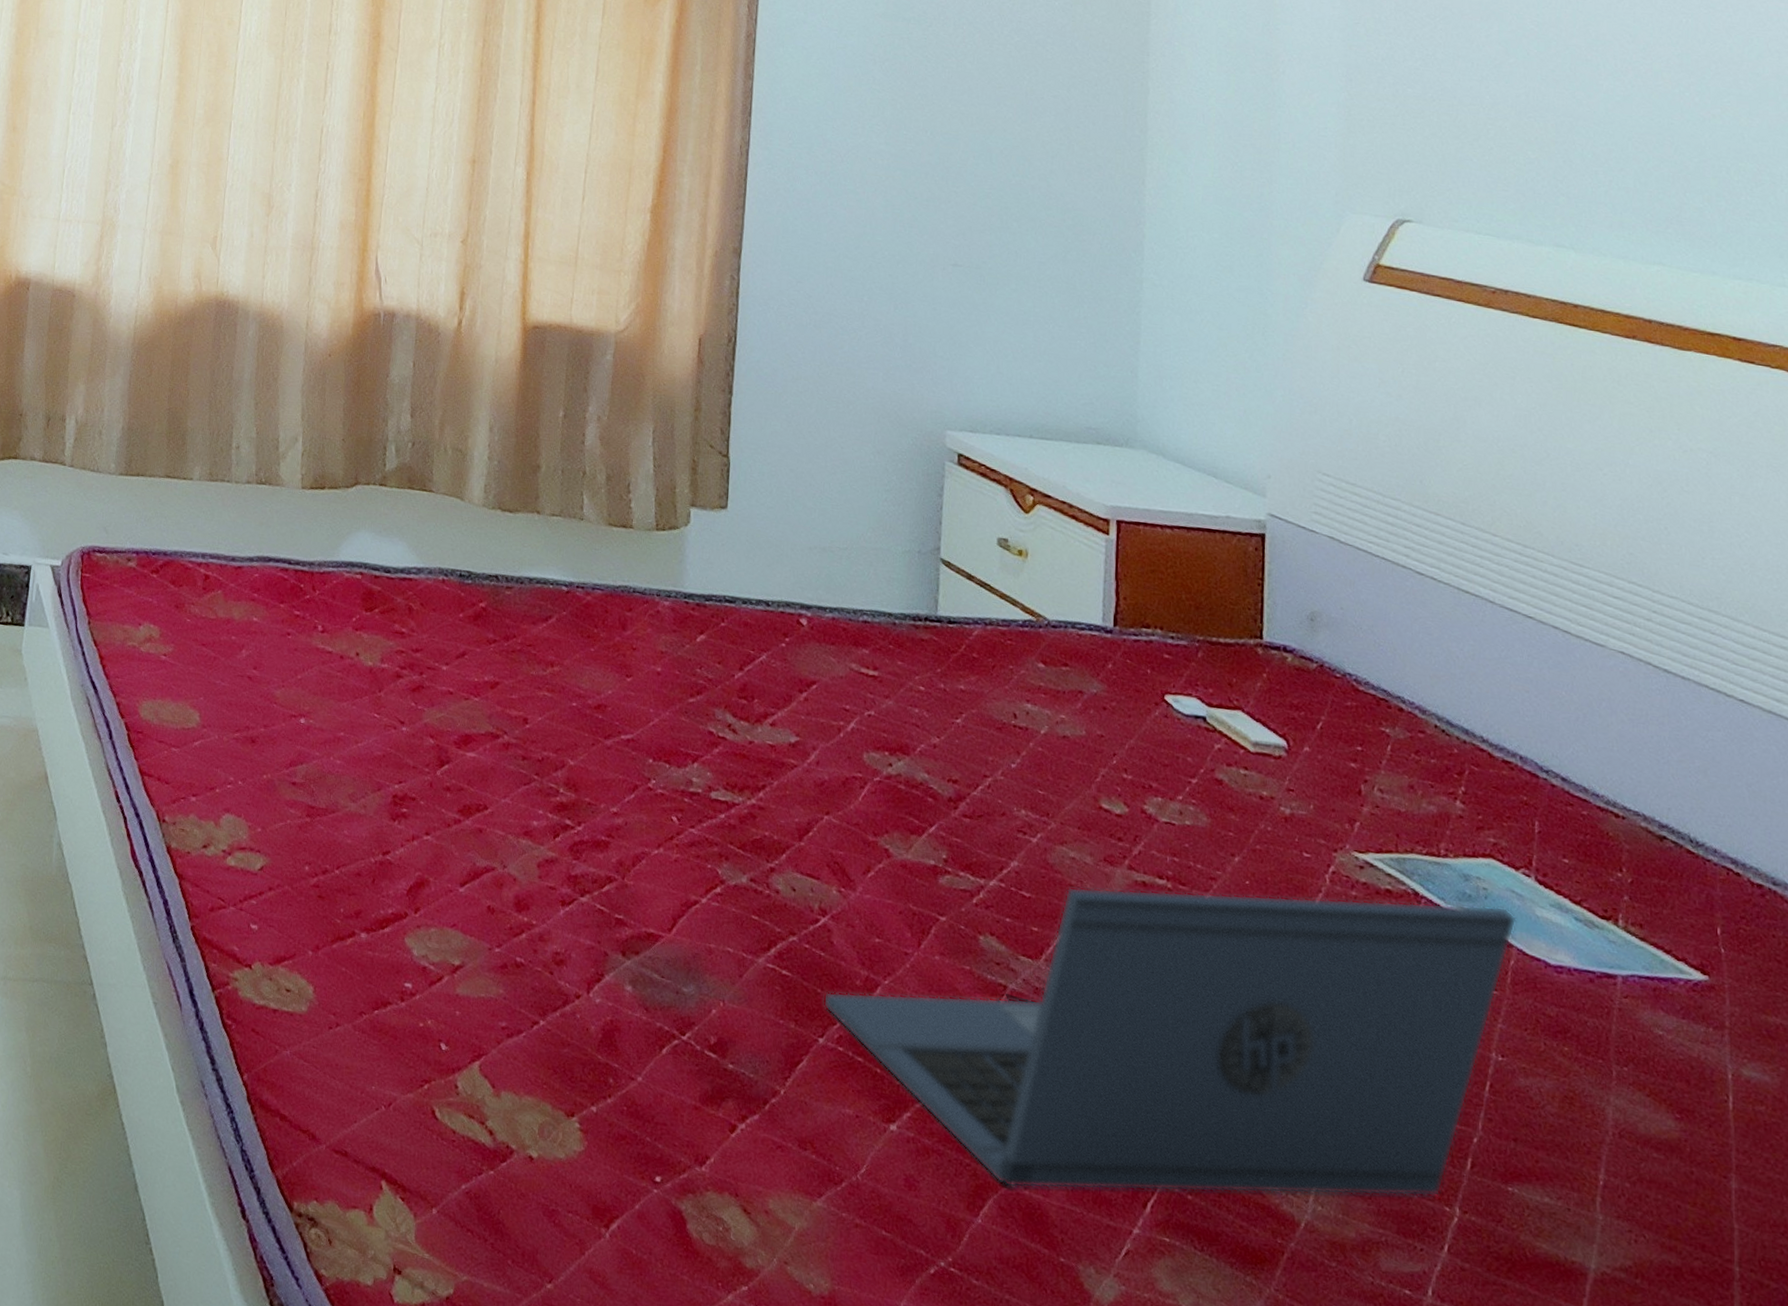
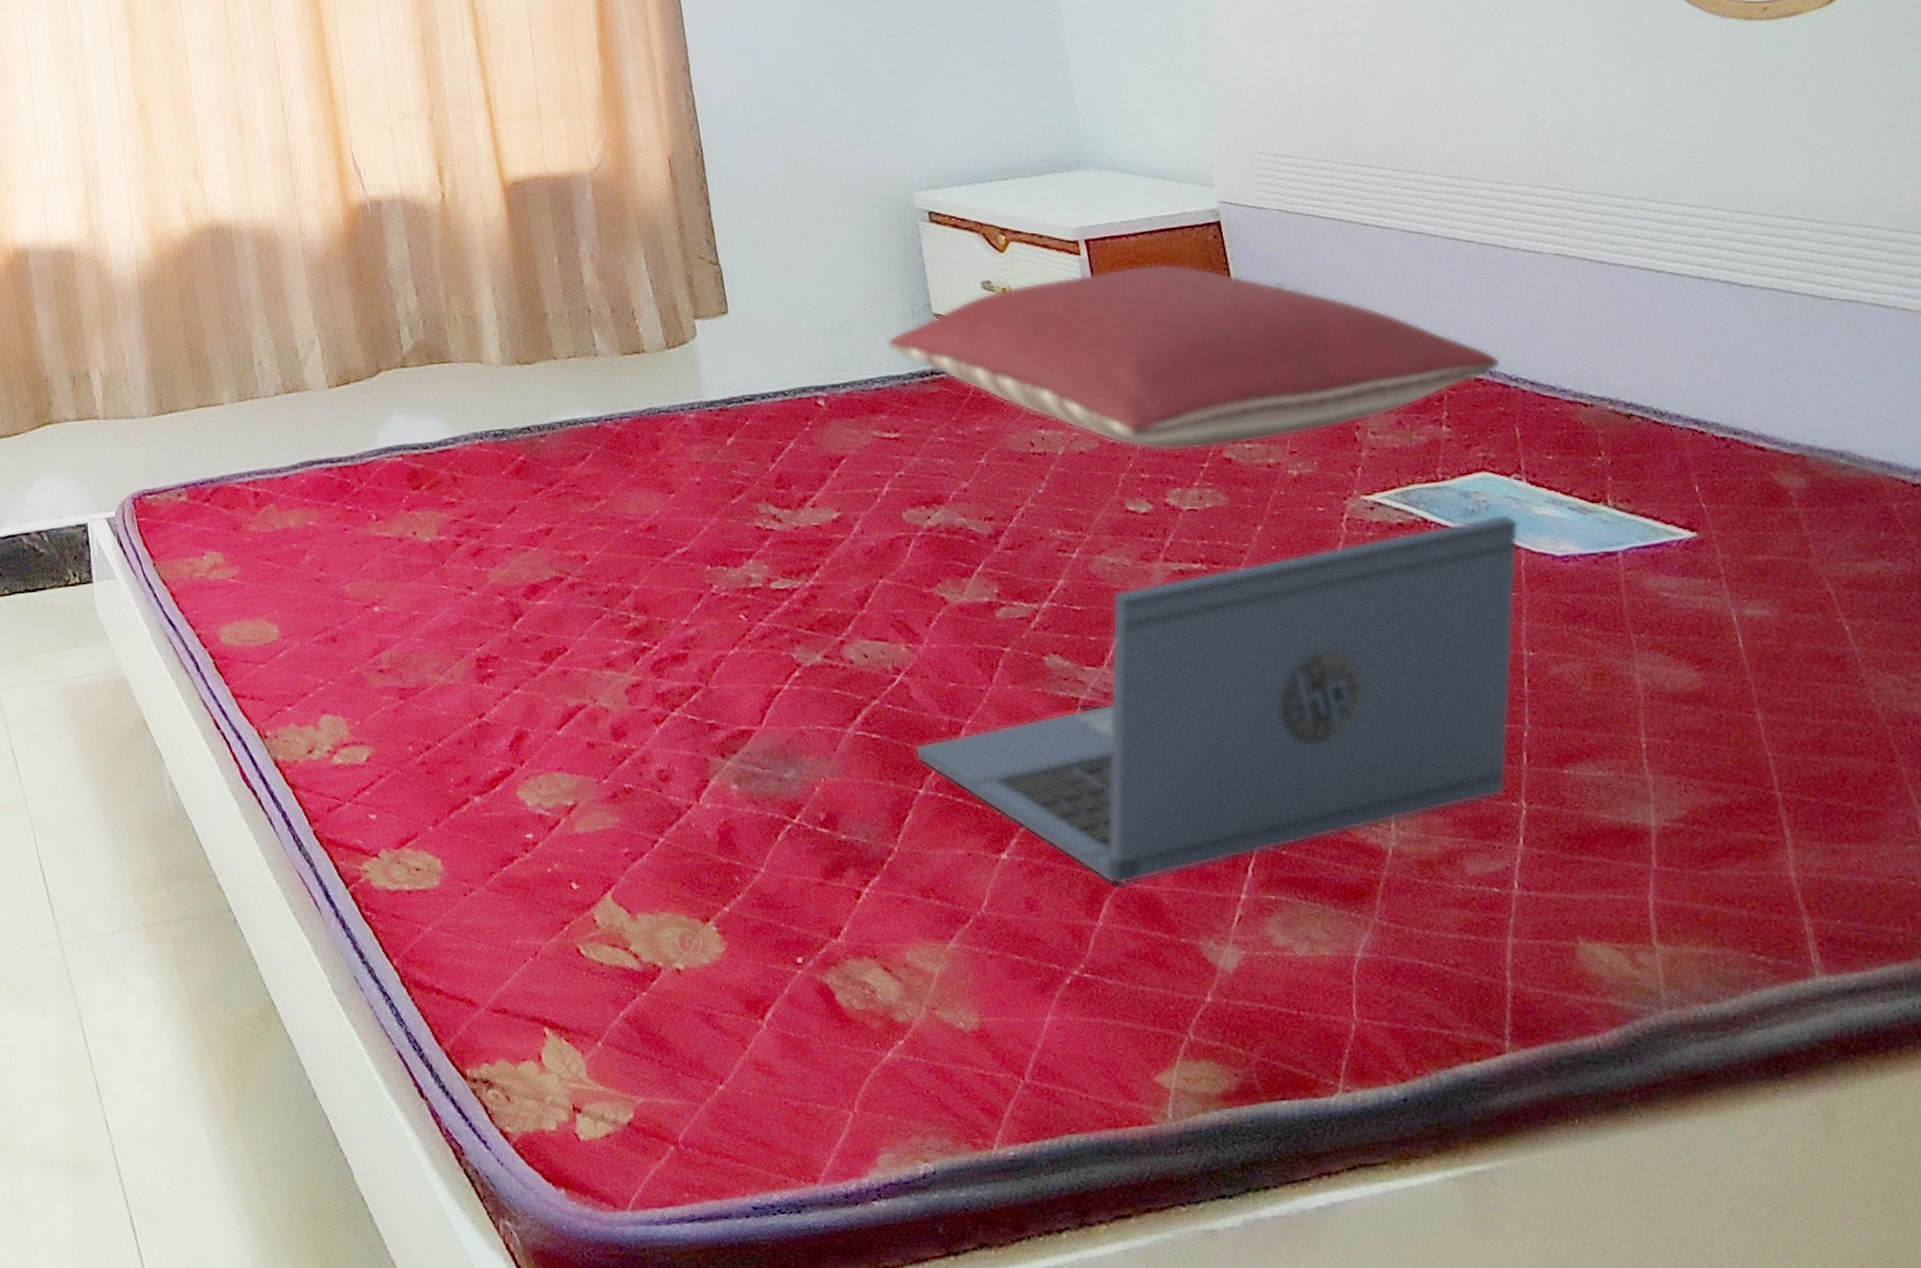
pillow: none [886,550,1535,776] -> present [887,263,1501,452]

